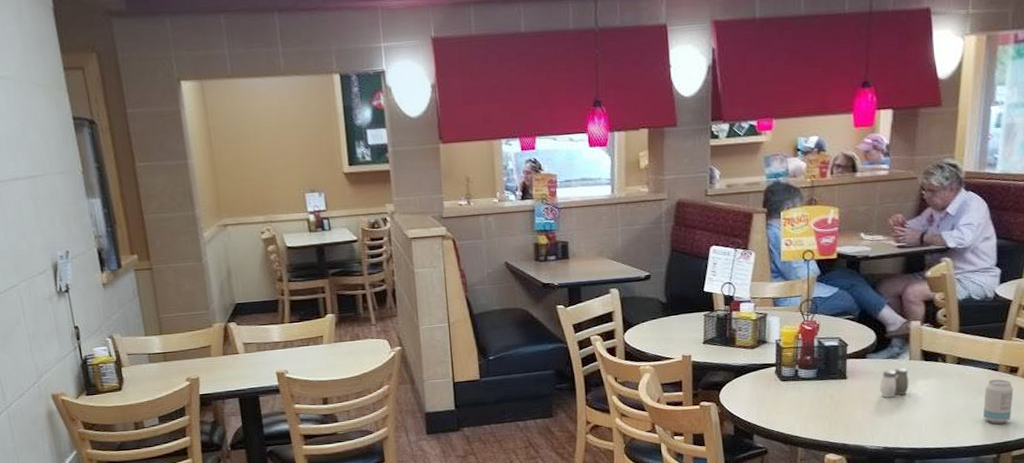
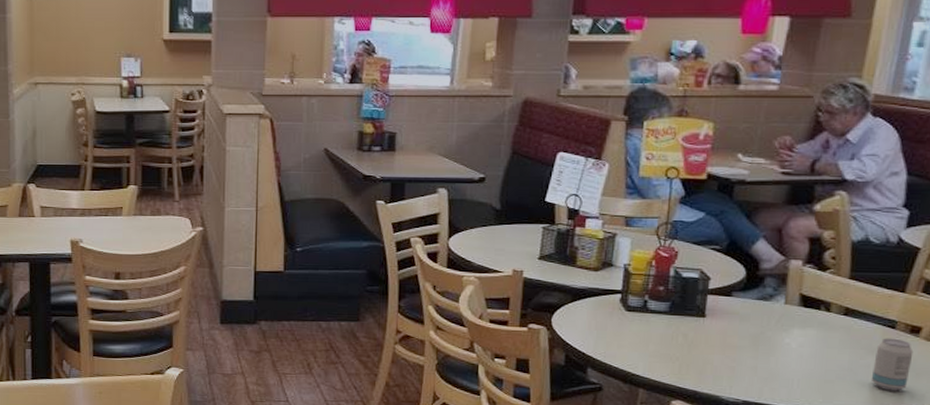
salt and pepper shaker: present [880,368,909,398] -> none [745,312,782,345]

